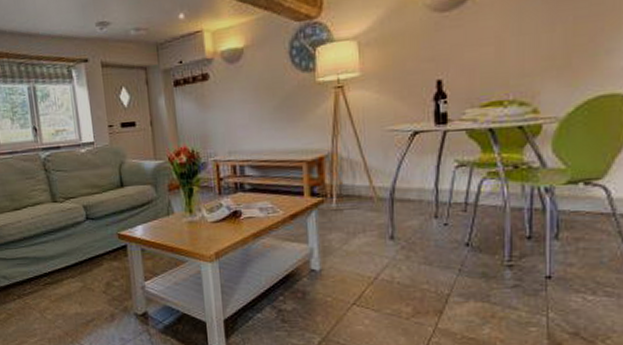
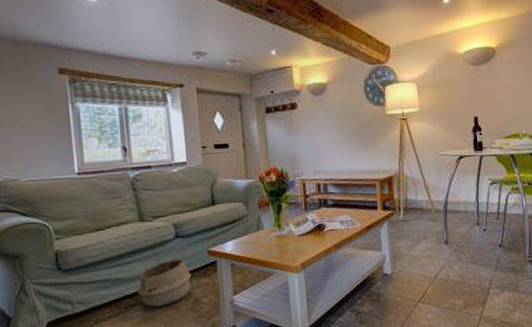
woven basket: none [53,237,103,287] -> present [137,256,192,307]

